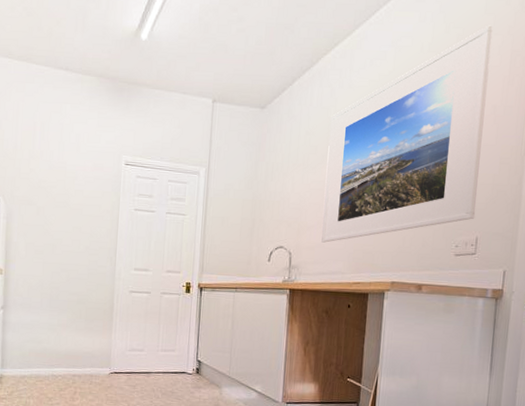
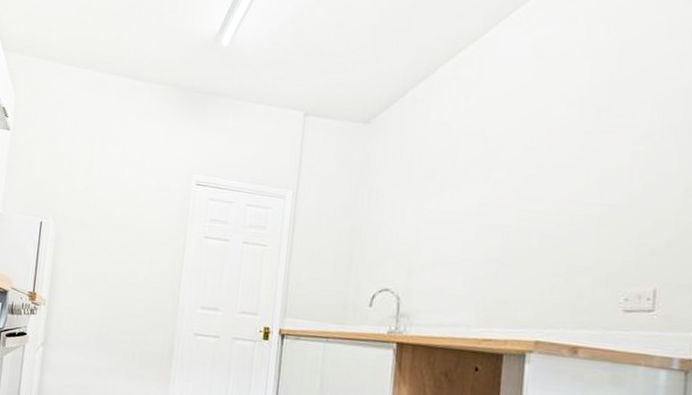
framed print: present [320,25,493,243] -> none [438,27,669,287]

